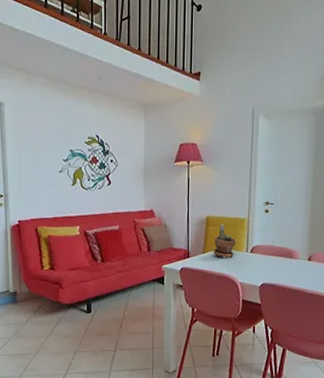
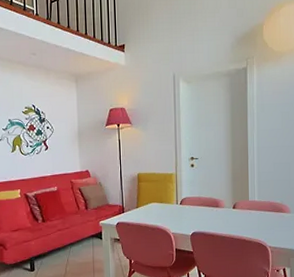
potted plant: present [213,223,237,259] -> none [146,179,167,212]

